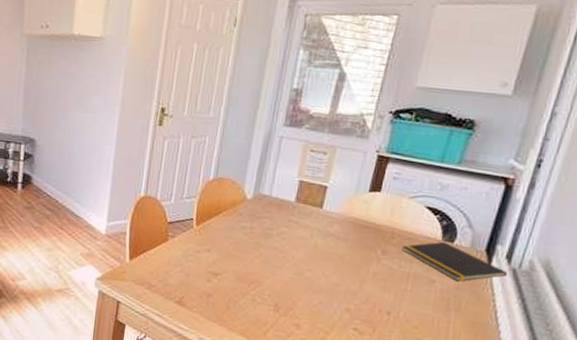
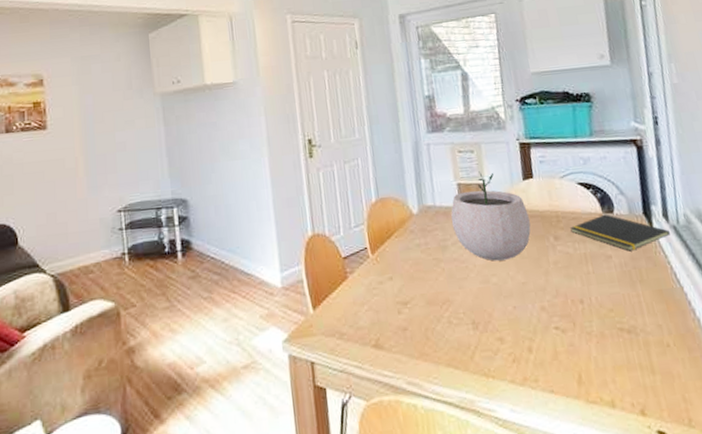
plant pot: none [282,173,364,261] -> present [451,171,531,261]

